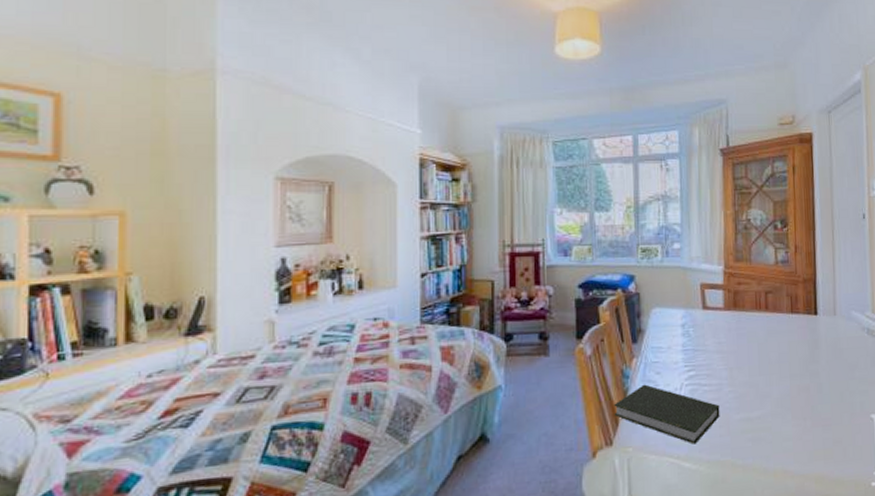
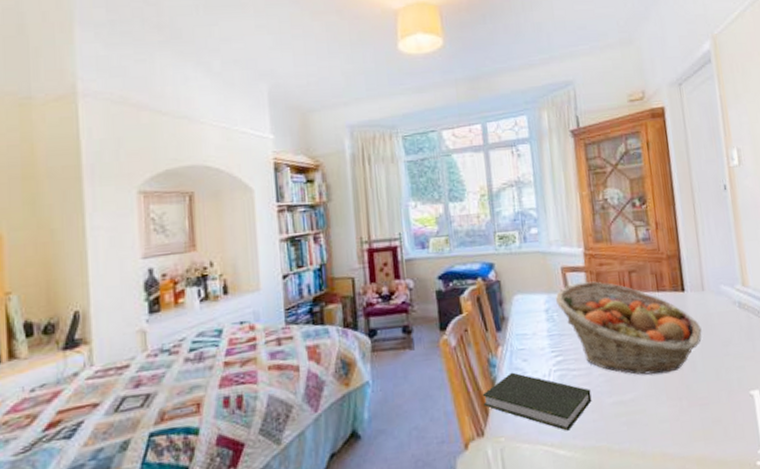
fruit basket: none [692,299,830,394] -> present [555,281,702,375]

